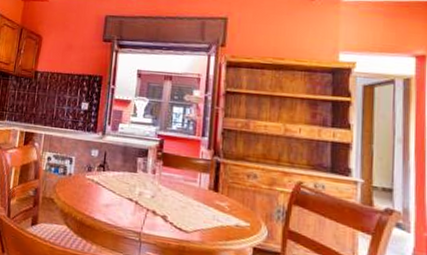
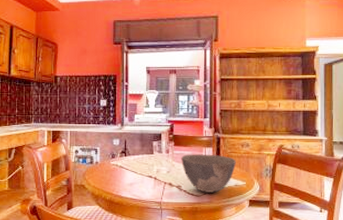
bowl: none [169,178,239,231] -> present [181,154,236,193]

